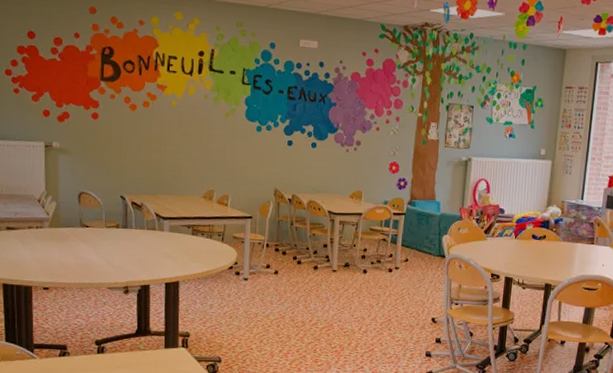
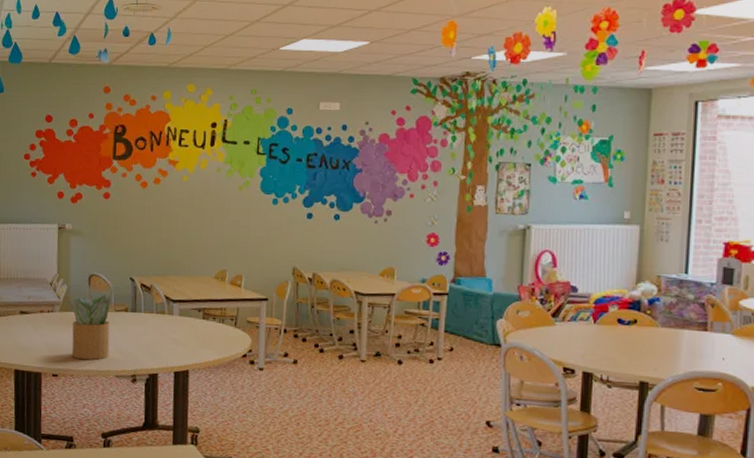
potted plant: none [56,212,102,274] -> present [67,295,112,360]

